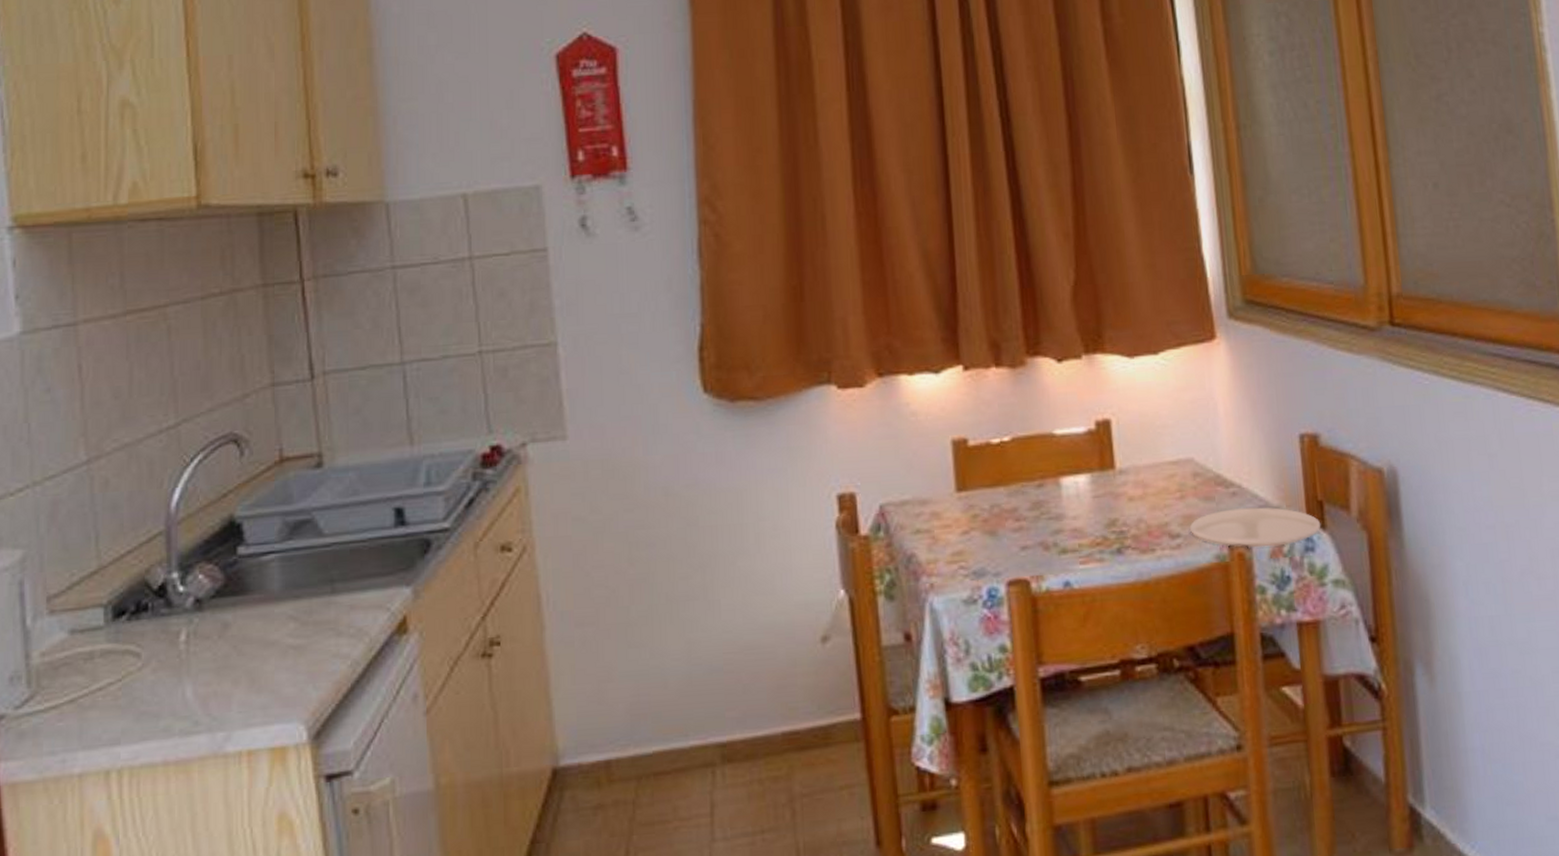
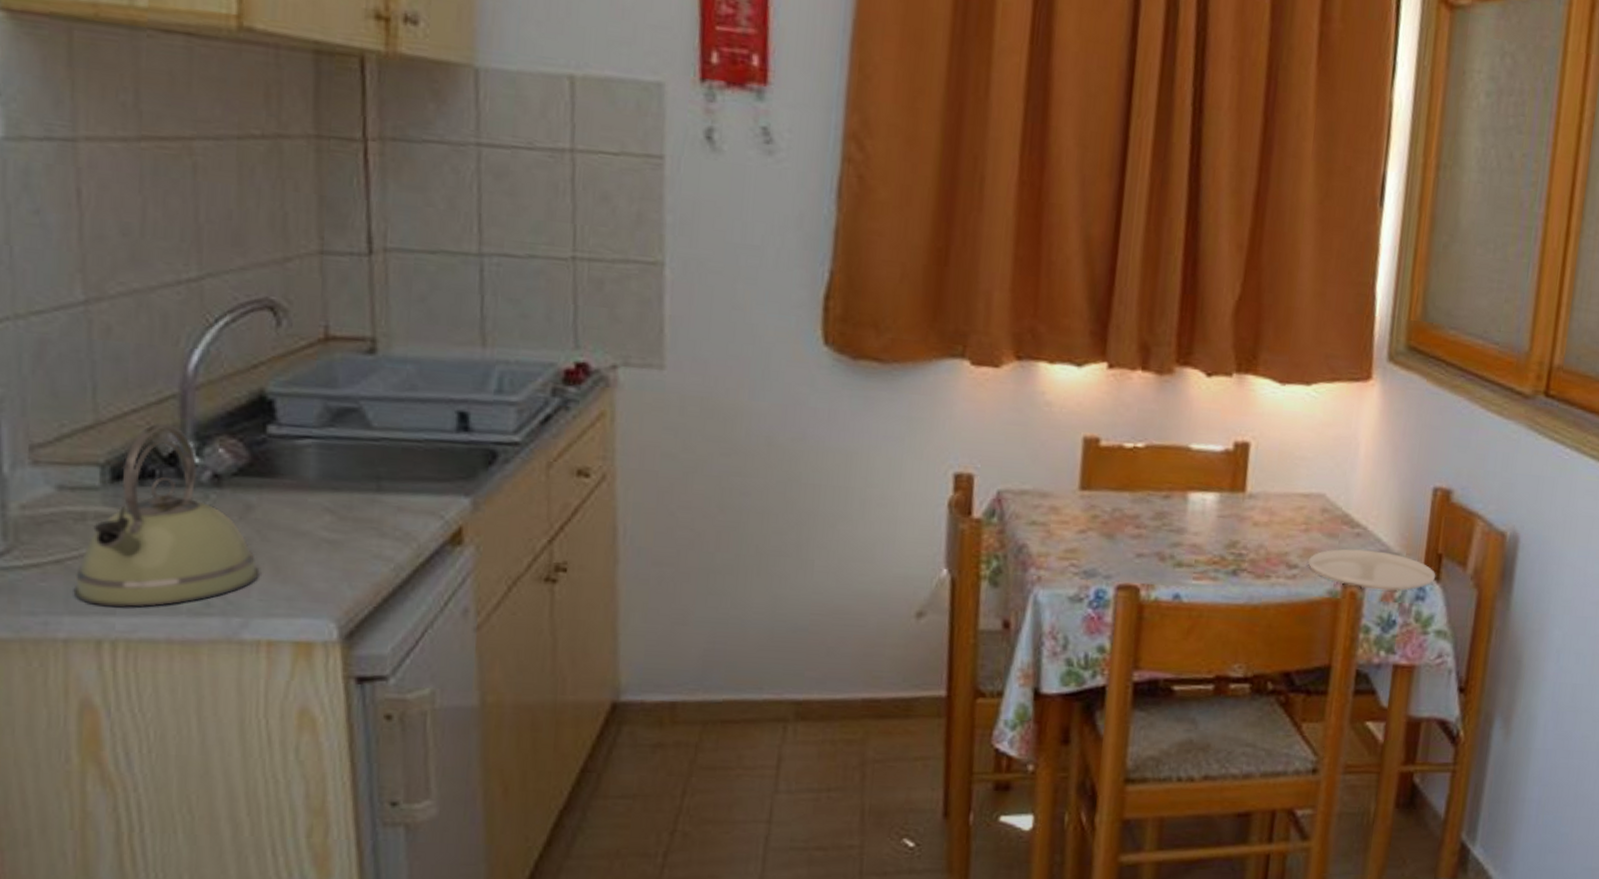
kettle: none [85,559,238,738] -> present [73,423,260,608]

